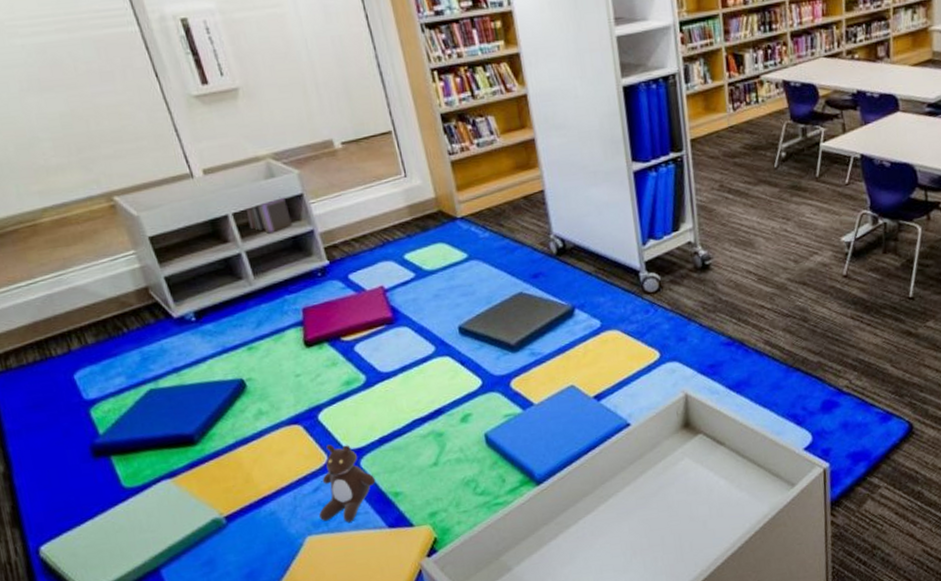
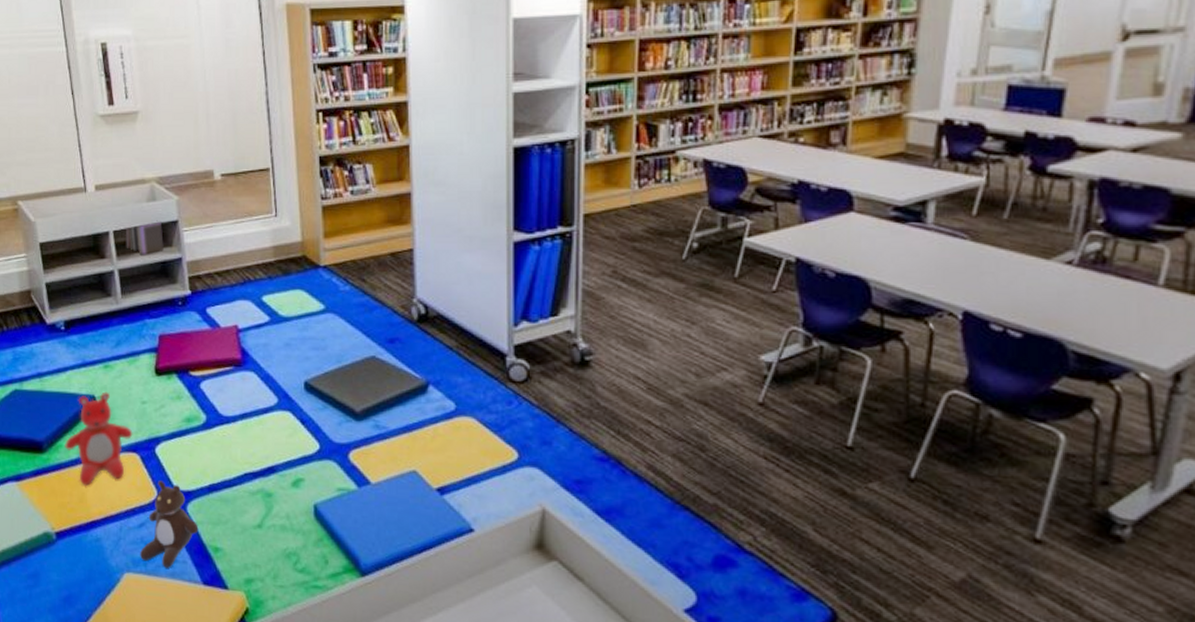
stuffed toy: none [218,372,292,466] -> present [65,391,133,486]

